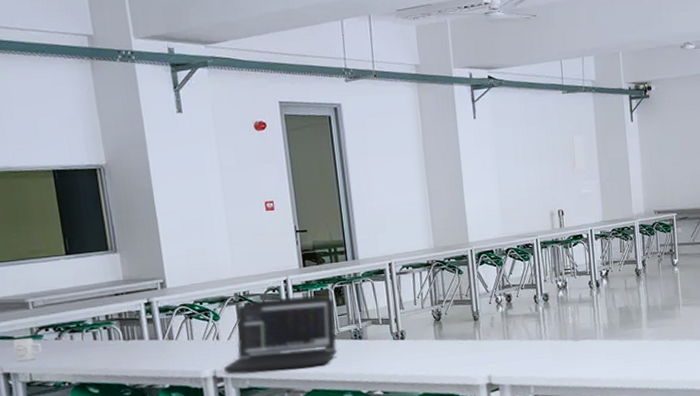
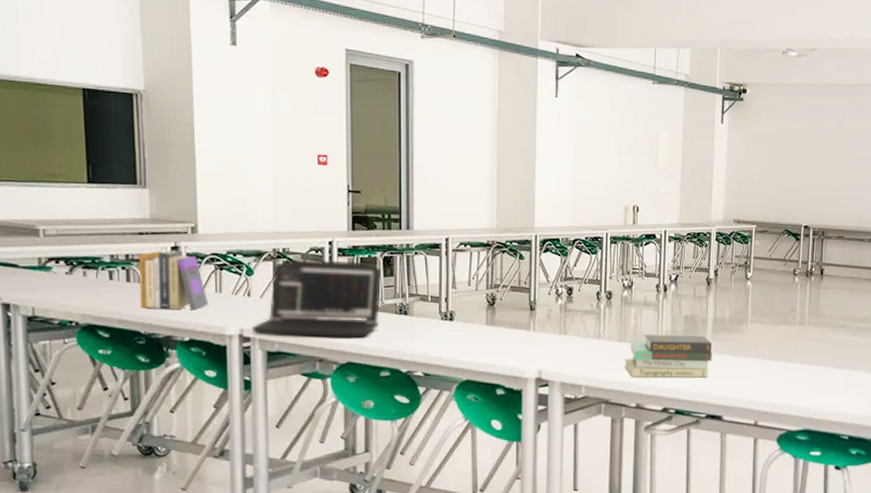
mug: present [13,338,42,362] -> none [17,268,49,293]
books: none [117,305,183,362] -> present [139,250,209,311]
books: none [567,325,650,373] -> present [624,335,712,379]

